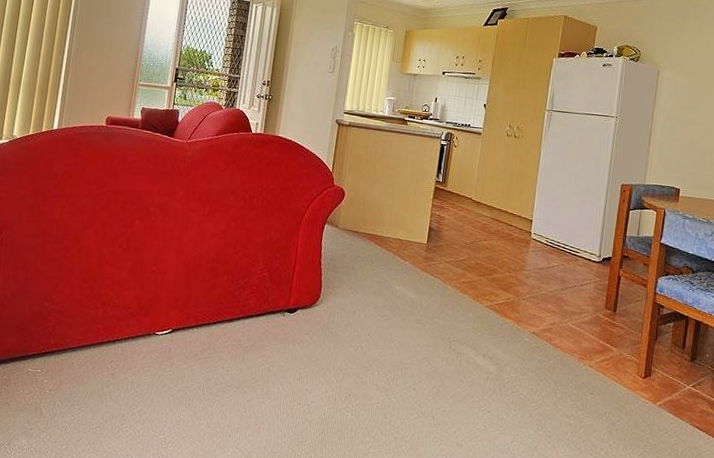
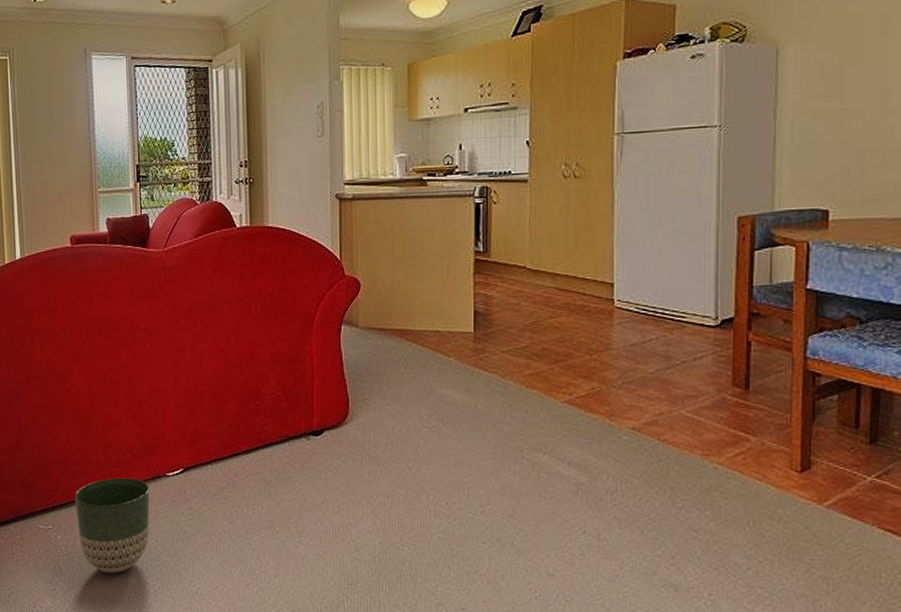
planter: none [64,331,139,418] -> present [74,477,150,574]

